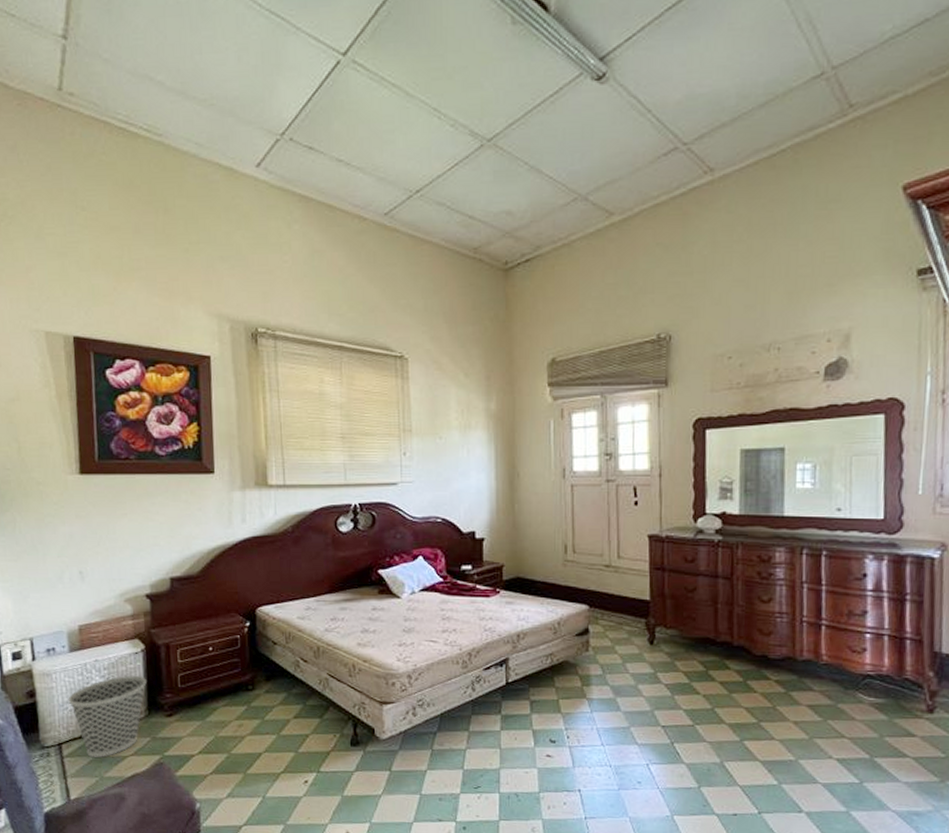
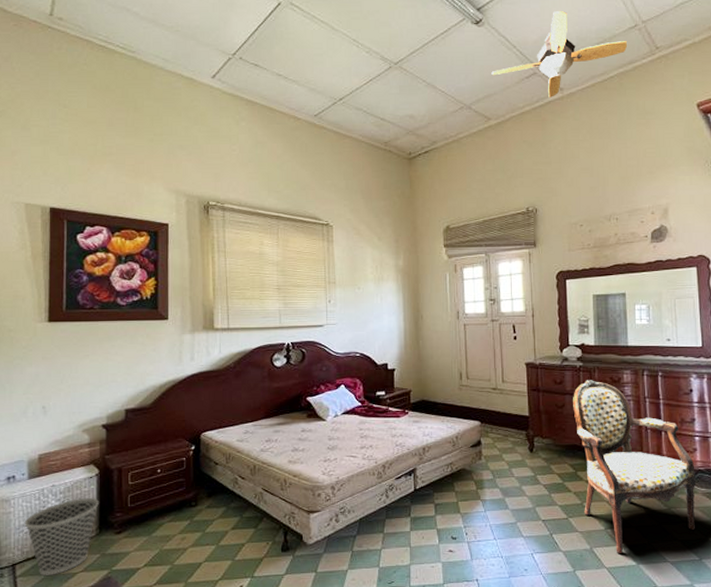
ceiling fan: none [616,56,809,182] -> present [491,11,628,97]
armchair: none [707,558,863,770] -> present [573,380,697,553]

